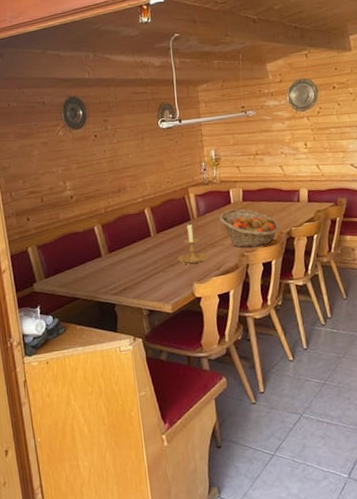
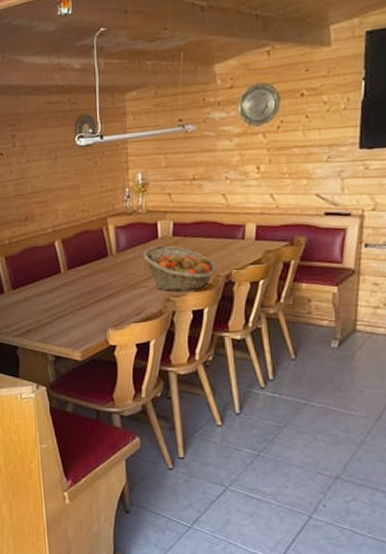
candle holder: present [177,223,209,264] -> none [90,260,128,307]

